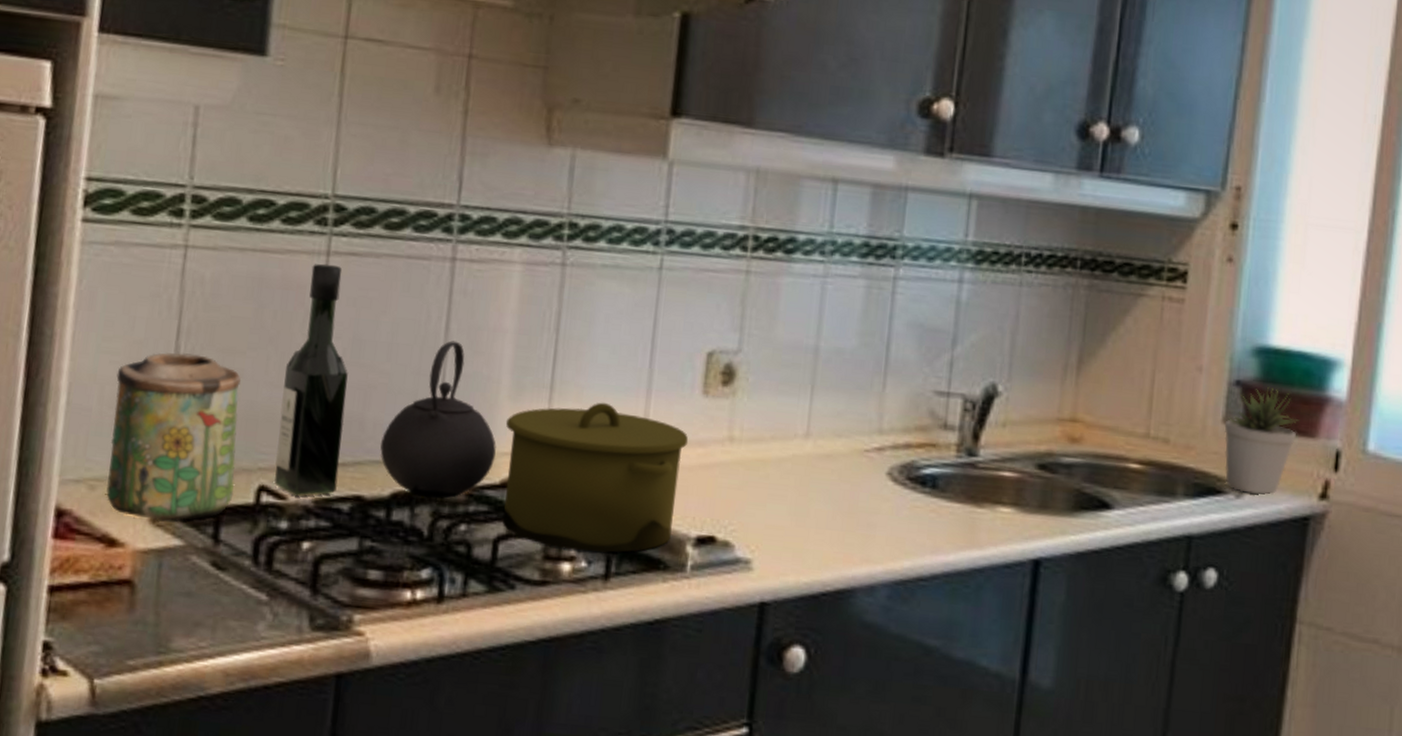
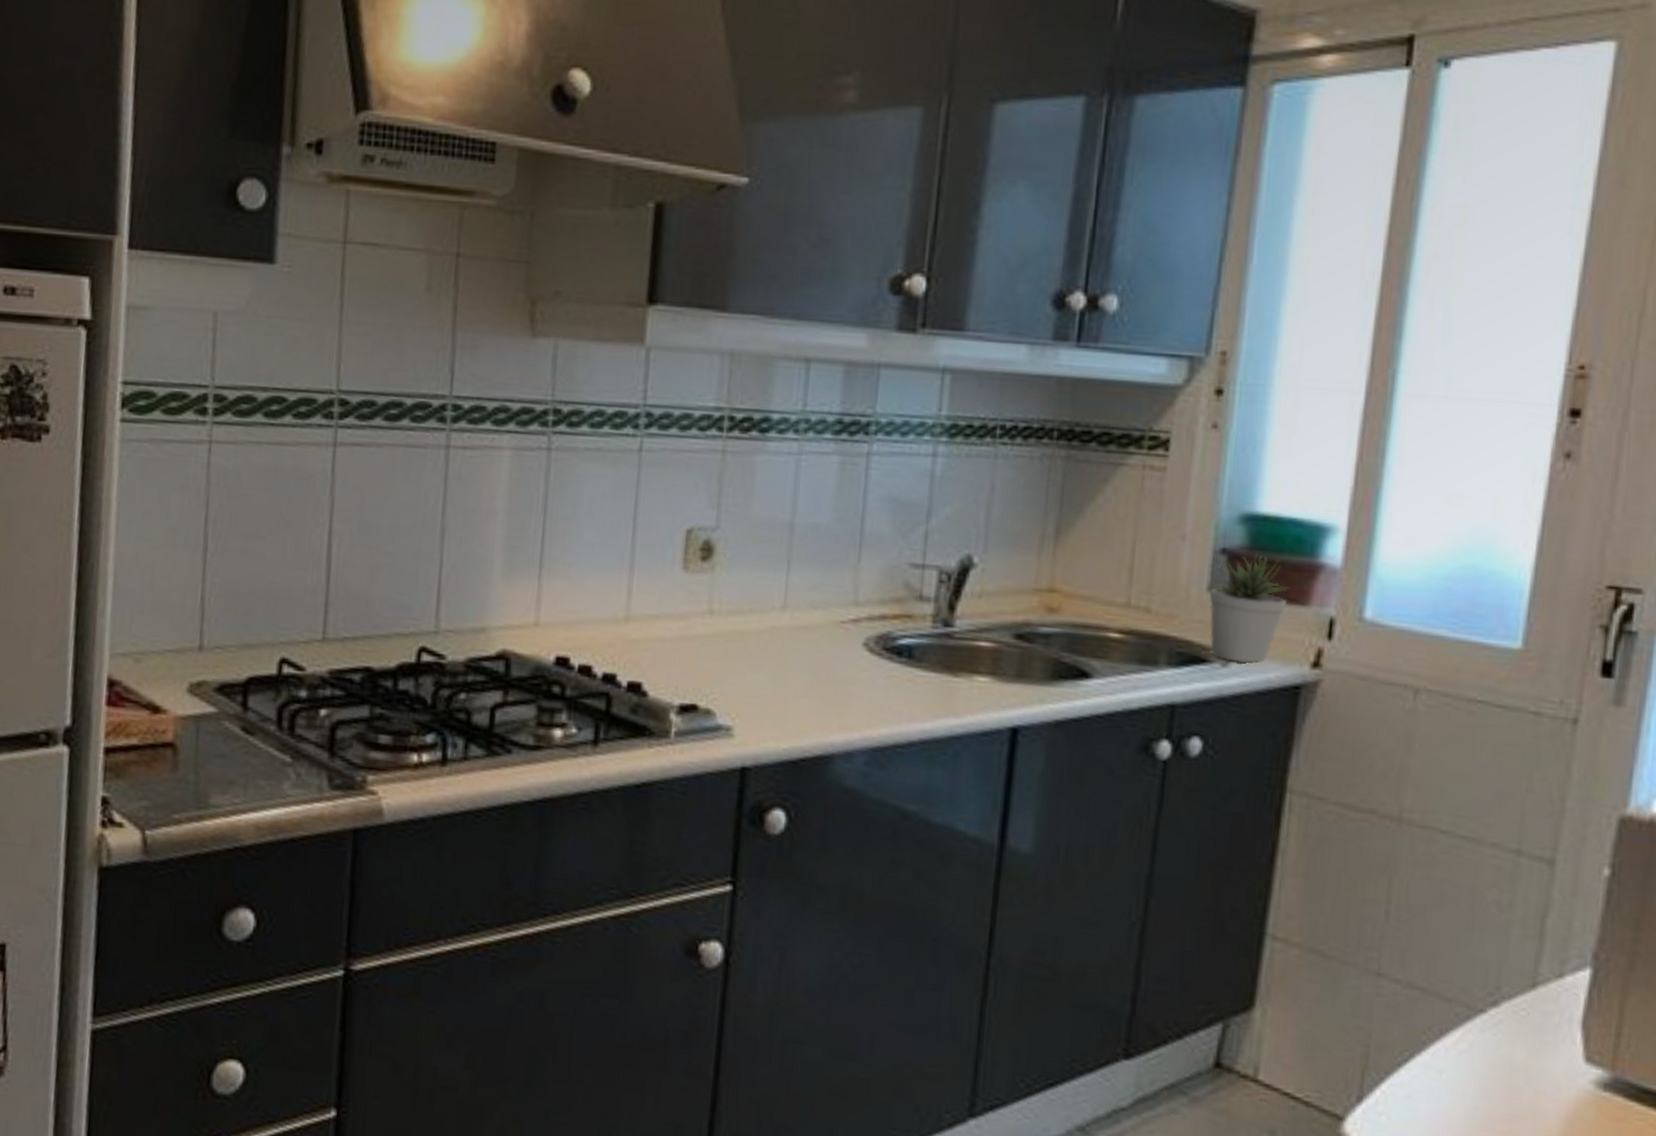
canister: present [105,353,242,520] -> none [149,538,263,690]
bottle: present [274,263,348,496] -> none [294,454,356,668]
kettle: present [380,340,496,499] -> none [386,523,491,670]
cooking pot: present [503,402,689,553] -> none [499,578,670,720]

